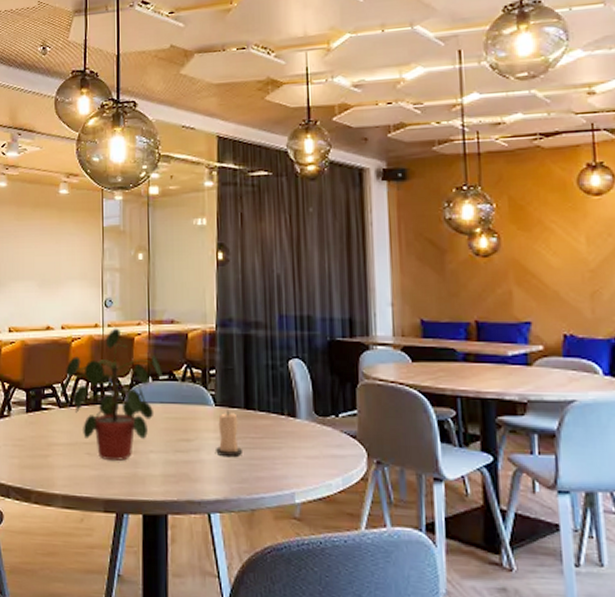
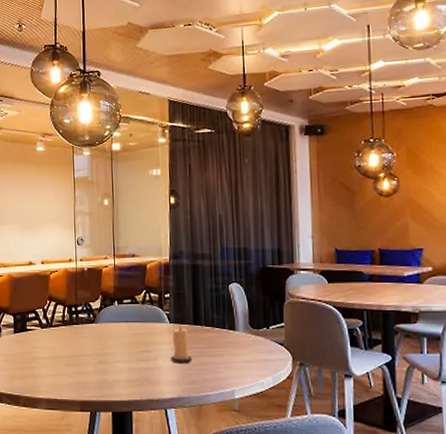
potted plant: present [61,328,162,461] -> none [42,262,126,369]

